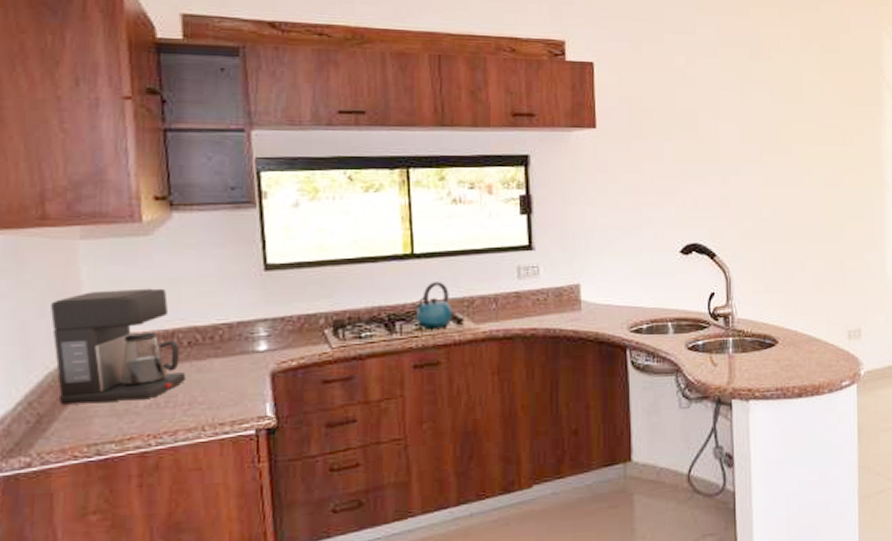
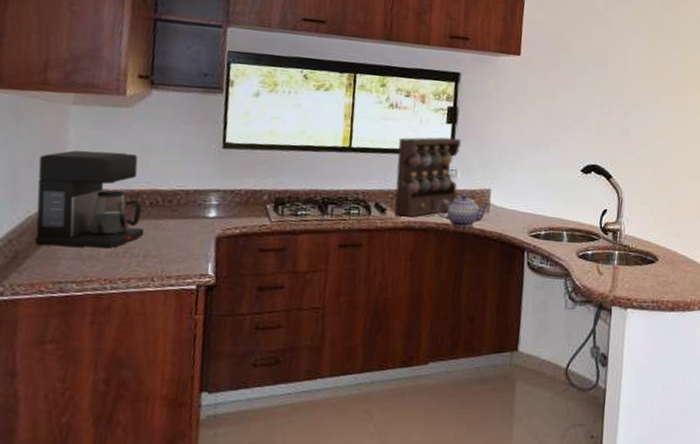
kettle: present [414,282,454,328] -> none [345,173,379,215]
spice rack: none [467,230,543,327] -> present [394,137,462,218]
teapot: none [520,292,581,331] -> present [436,193,491,228]

